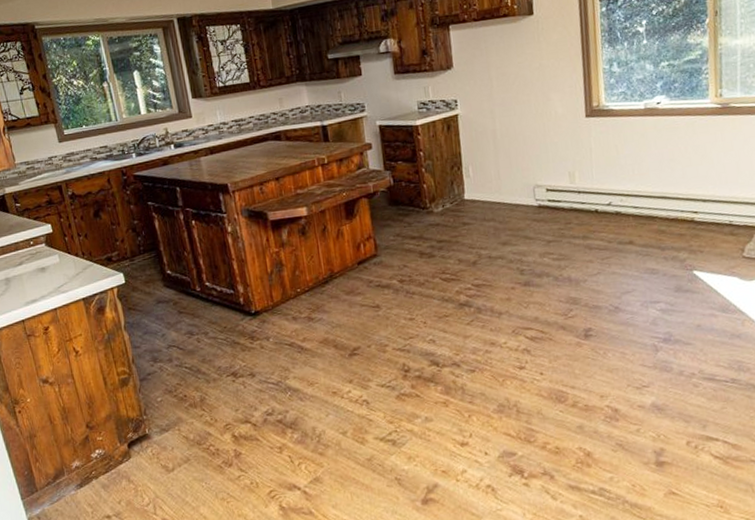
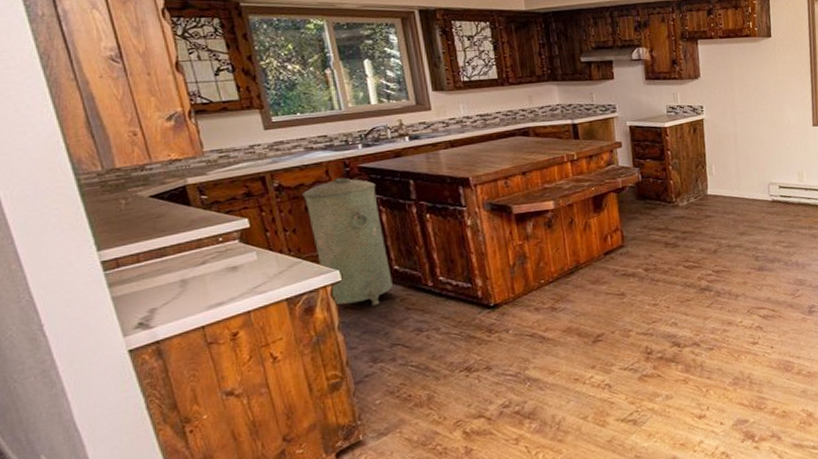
trash can: none [91,185,167,309] -> present [302,177,393,306]

